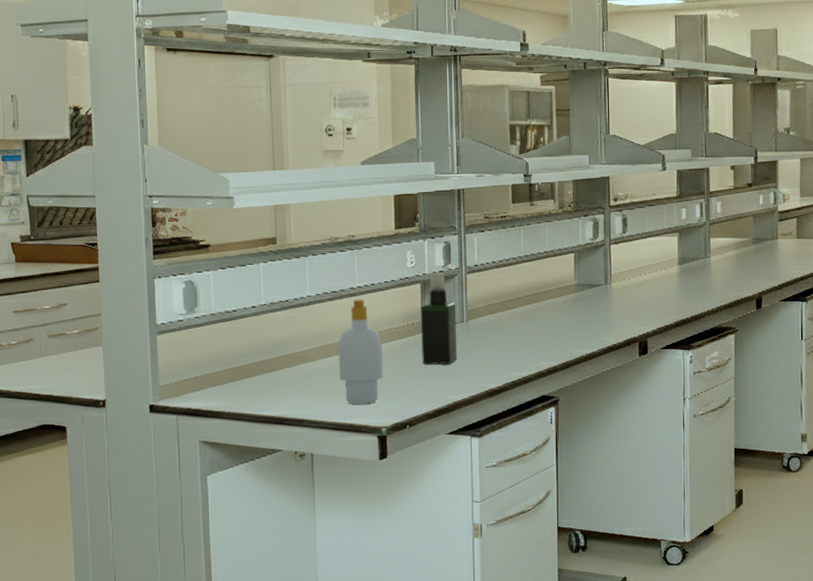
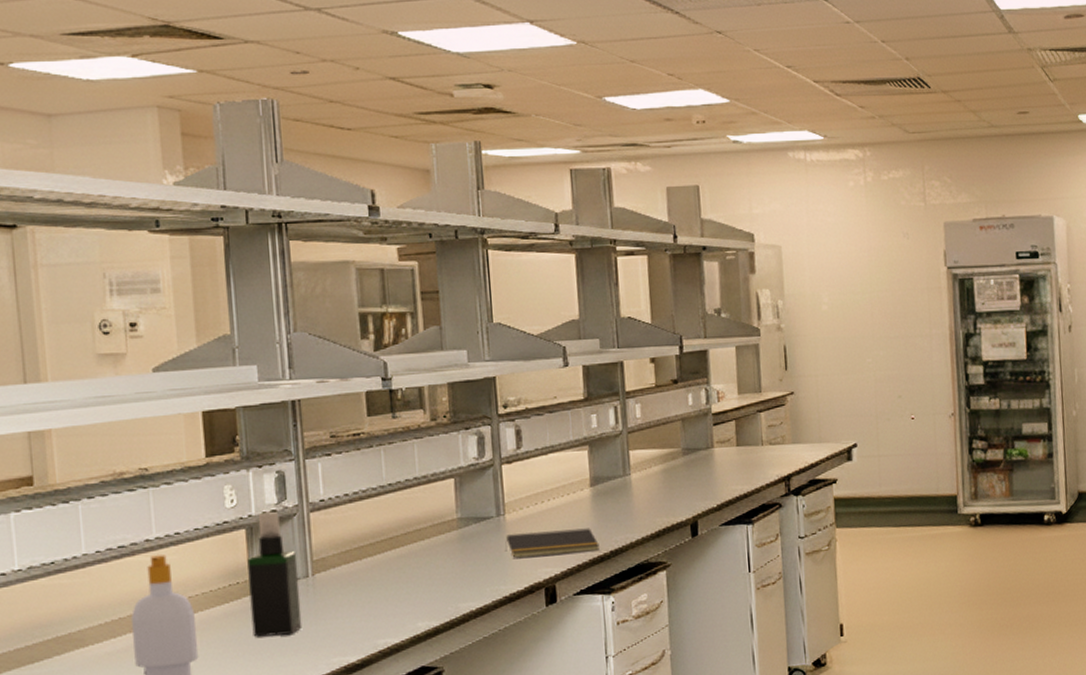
notepad: none [609,297,683,317] -> present [504,528,600,558]

